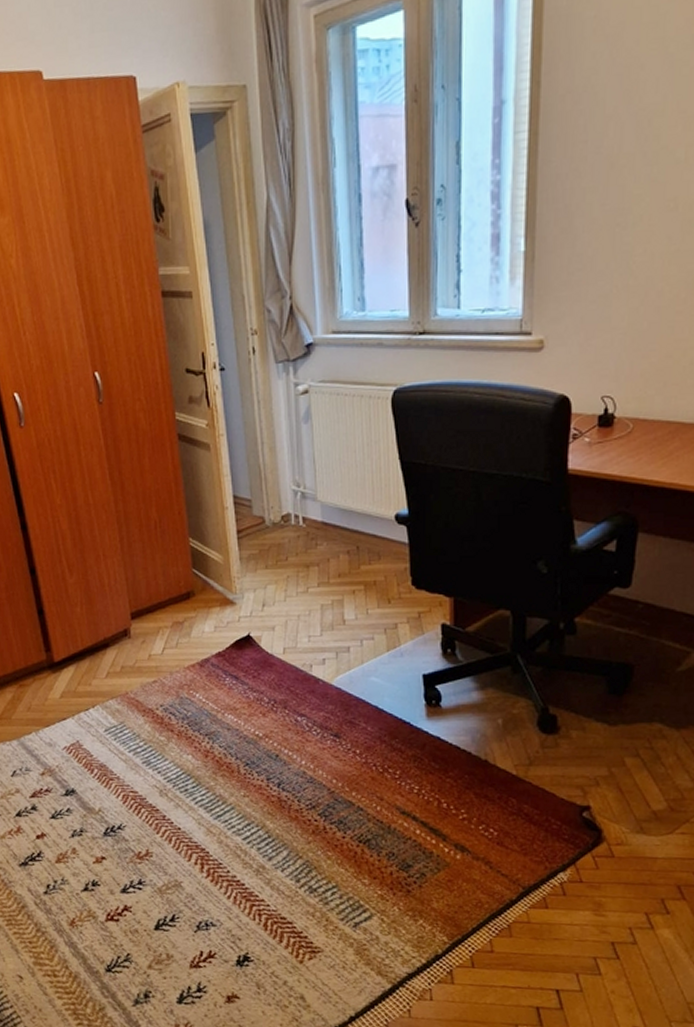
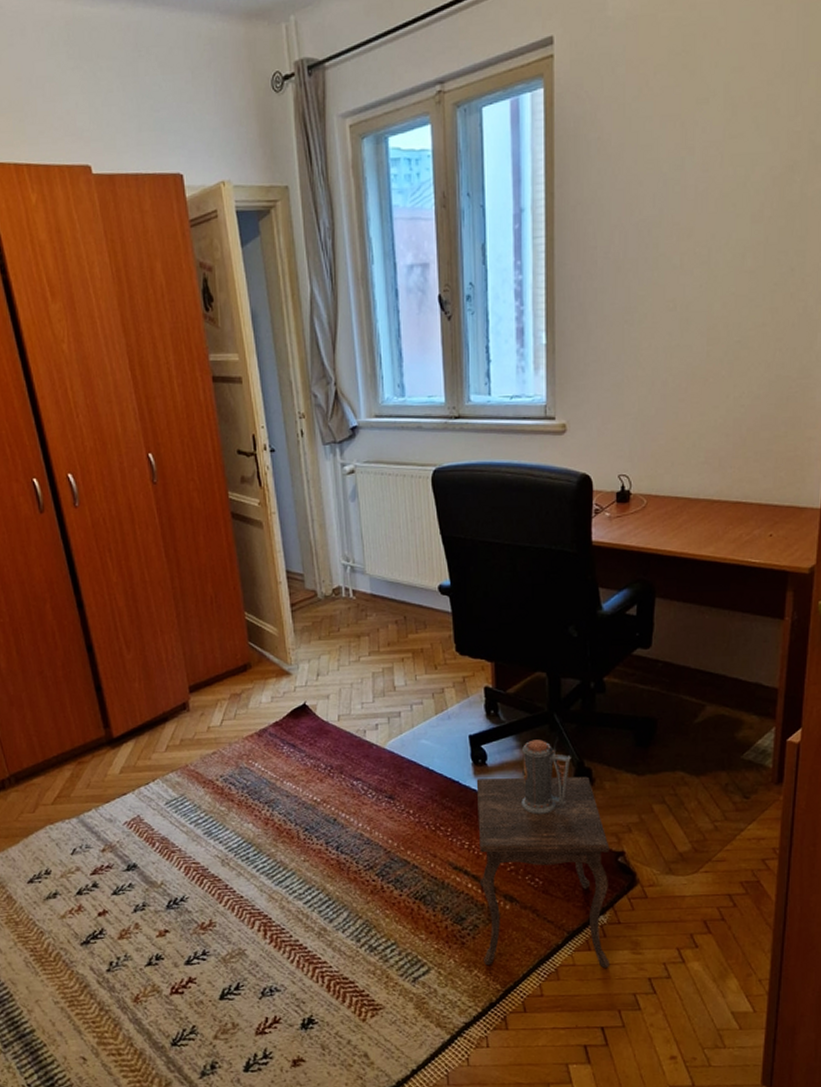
side table: none [428,680,574,928] -> present [476,737,610,968]

